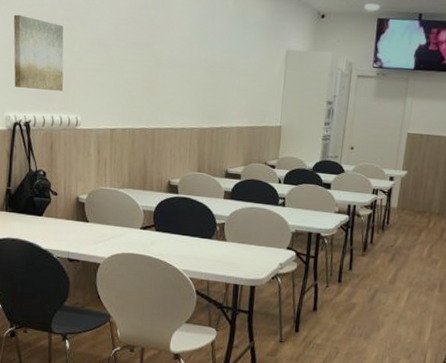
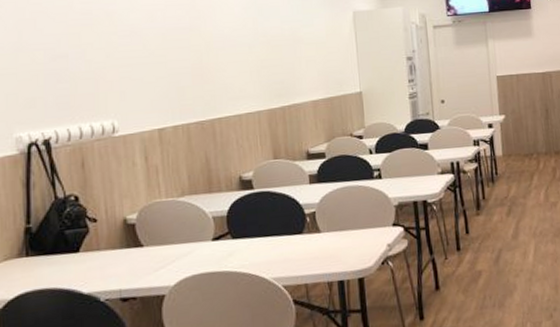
wall art: present [13,14,64,91] -> none [16,16,92,101]

